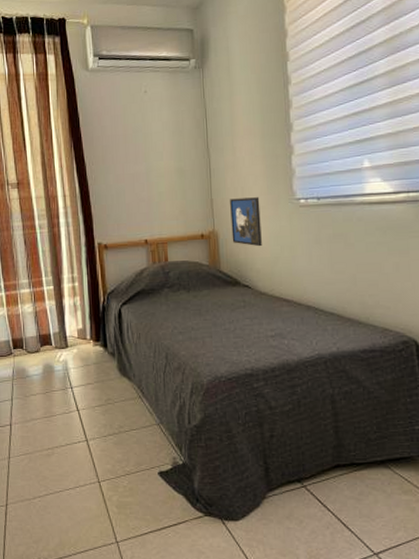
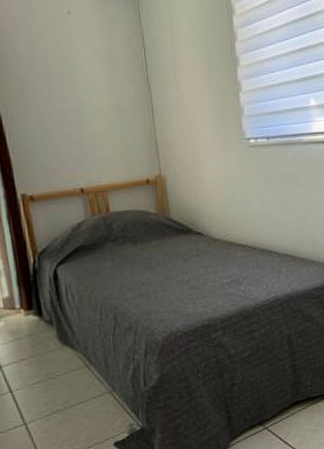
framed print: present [230,197,262,247] -> none [176,137,213,191]

